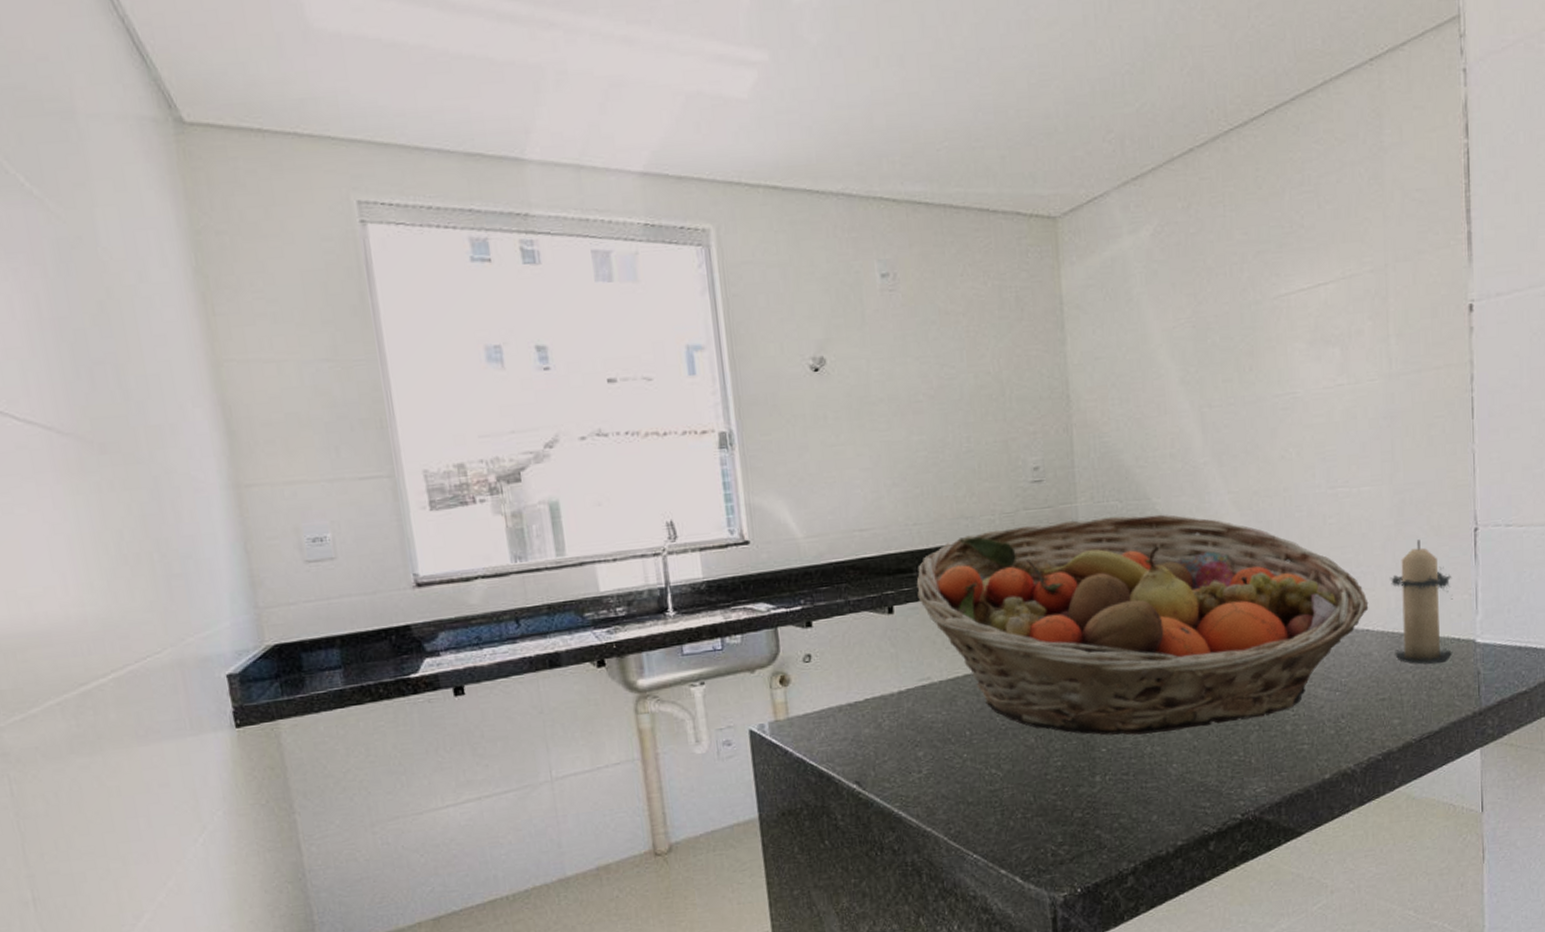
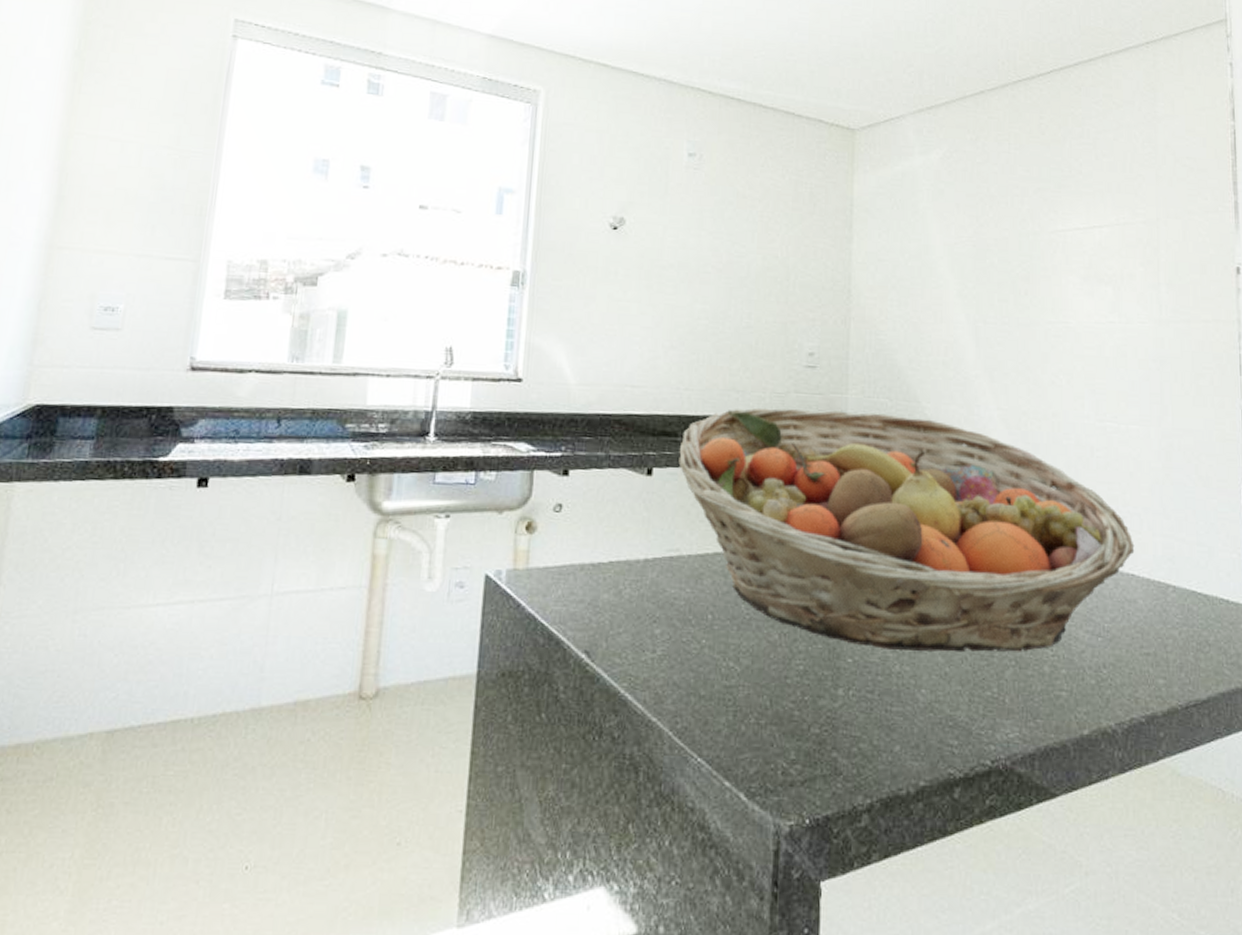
candle: present [1389,539,1453,665] -> none [1156,488,1222,625]

